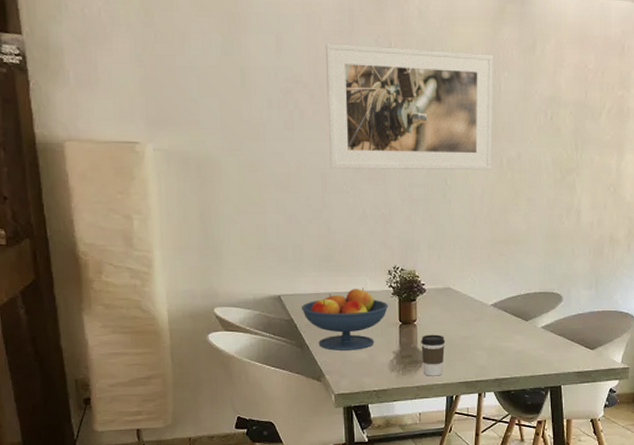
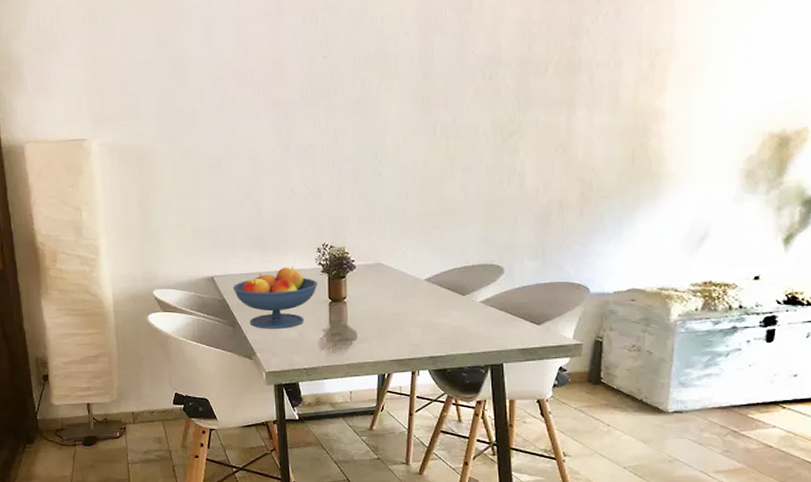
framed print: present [326,42,494,171] -> none [254,17,426,150]
coffee cup: present [421,334,446,376] -> none [351,311,377,354]

